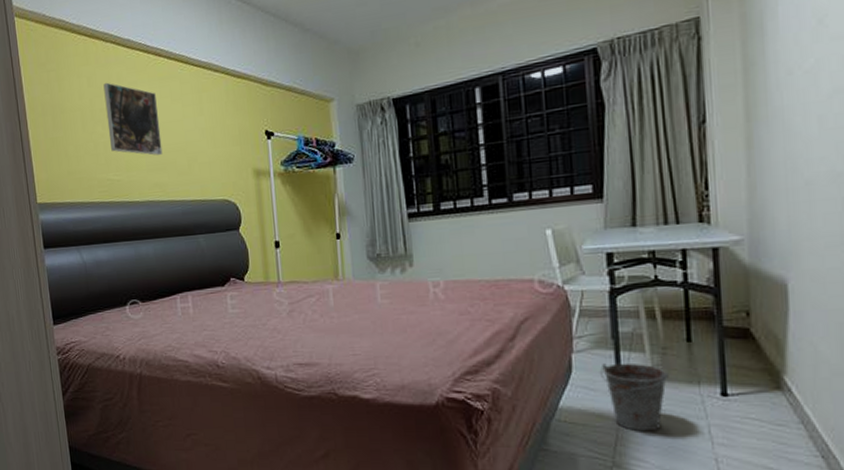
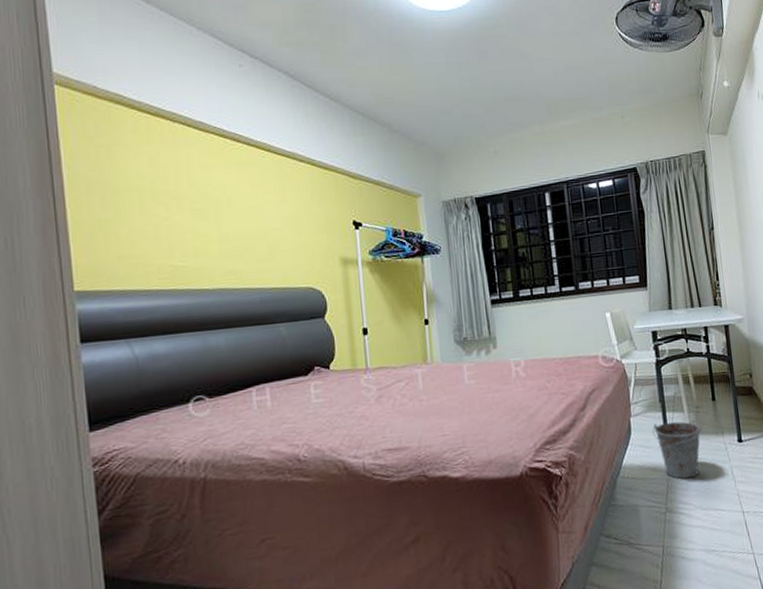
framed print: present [103,82,163,156] -> none [169,163,239,242]

